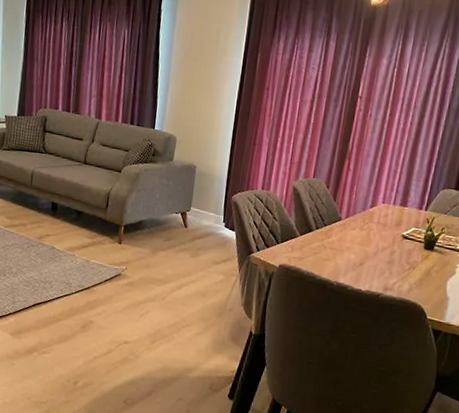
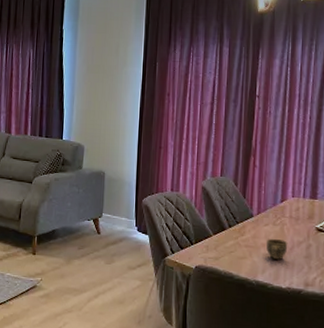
cup: none [350,242,373,264] -> present [265,238,288,260]

